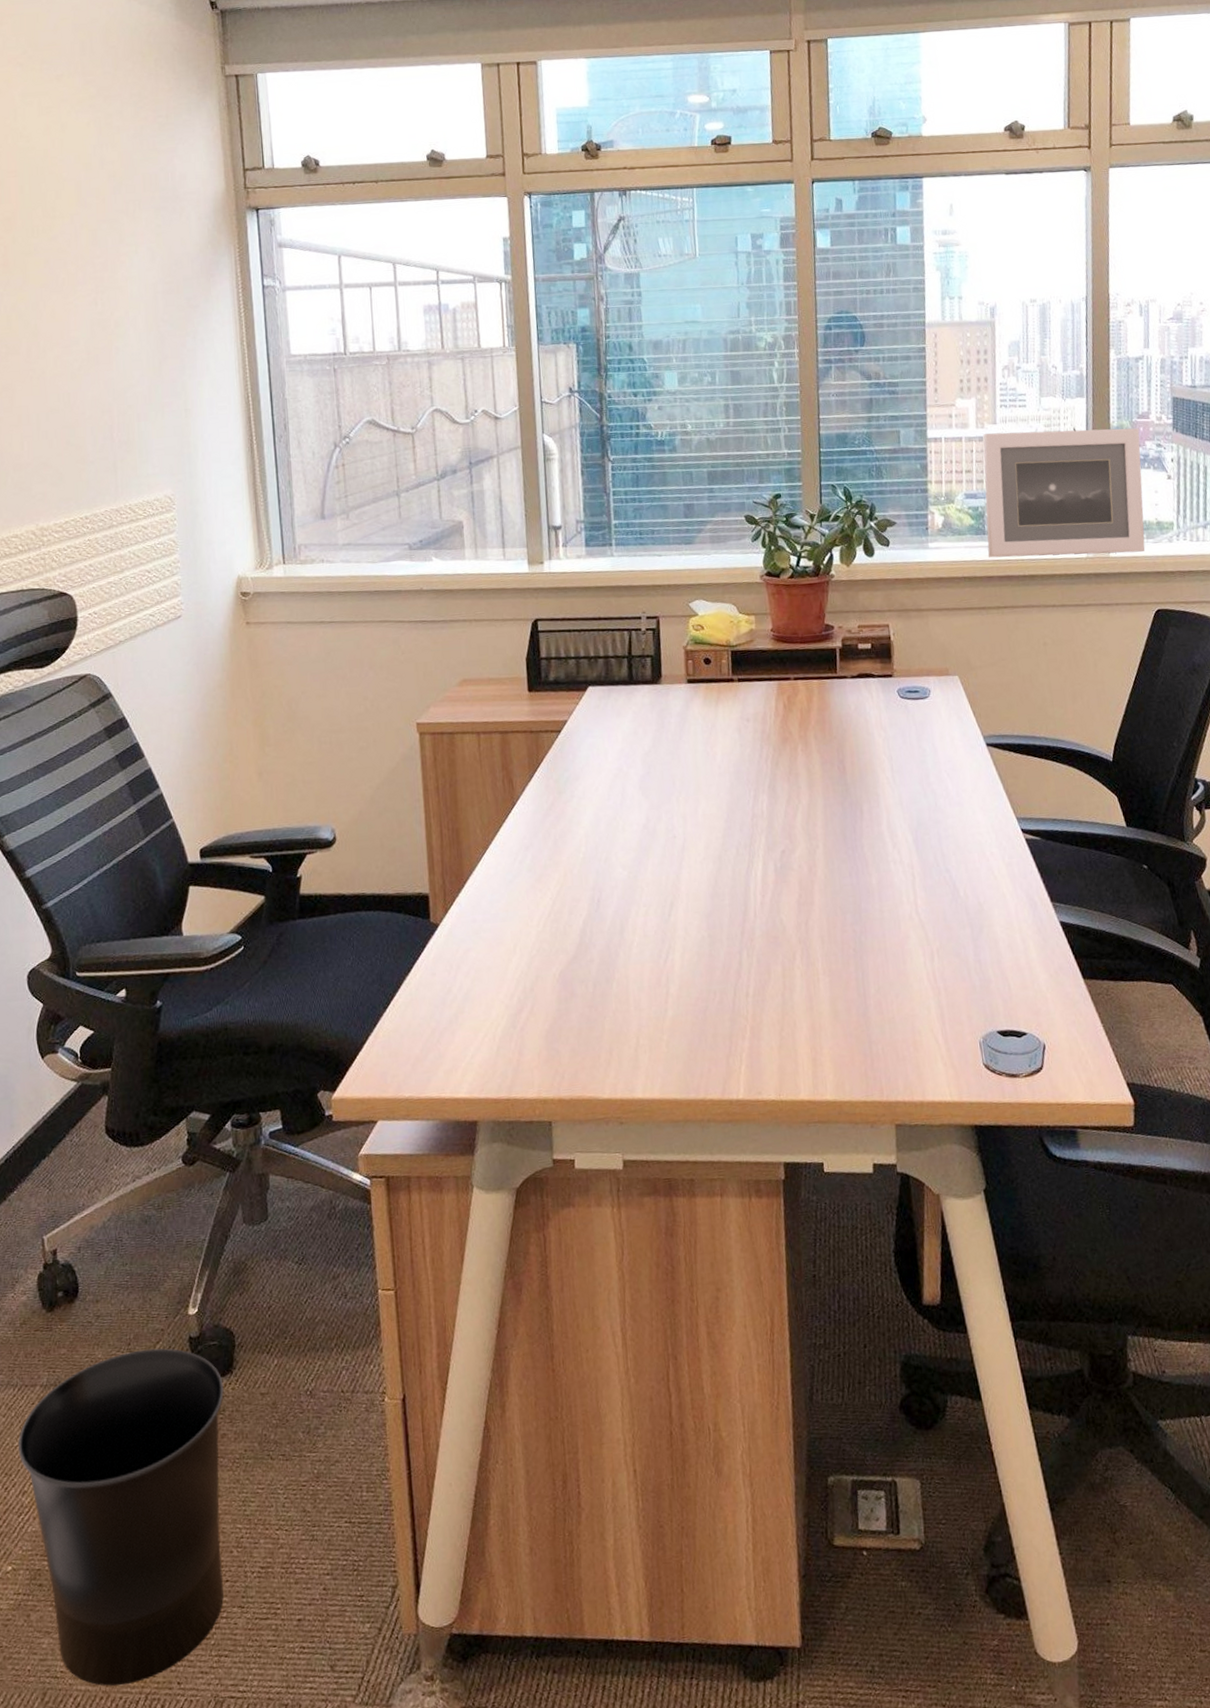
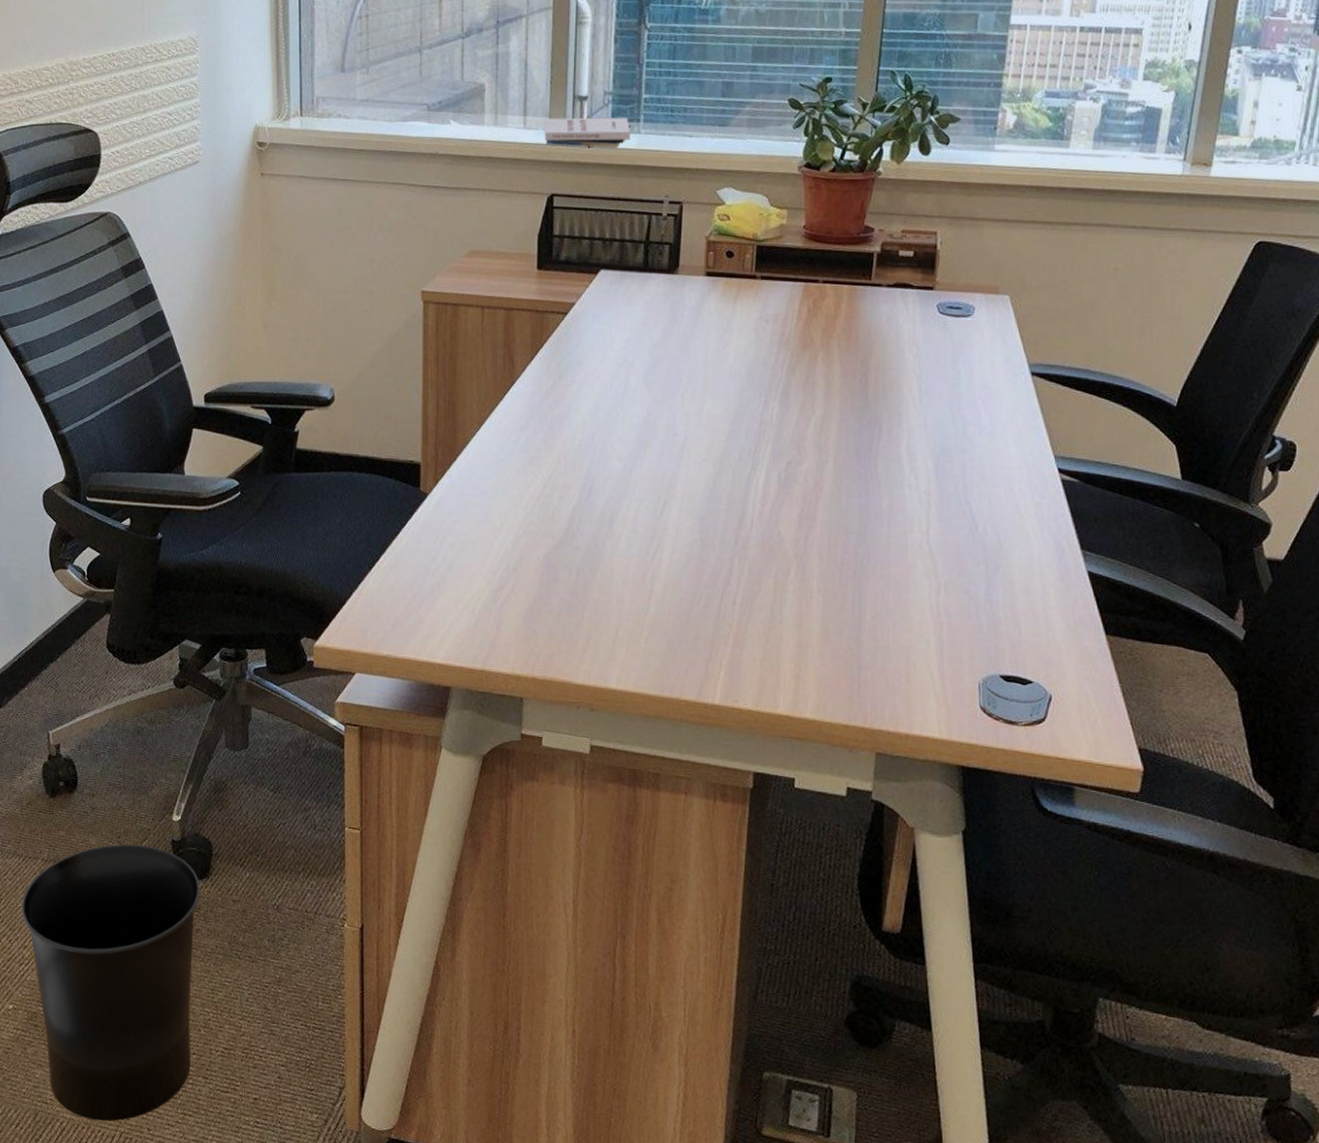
books: none [522,543,605,574] -> present [544,117,632,149]
picture frame: present [983,428,1145,558] -> none [1063,22,1271,173]

